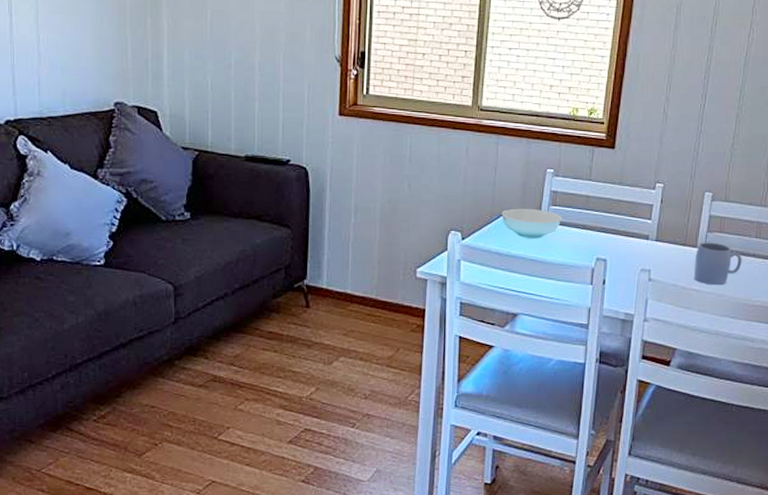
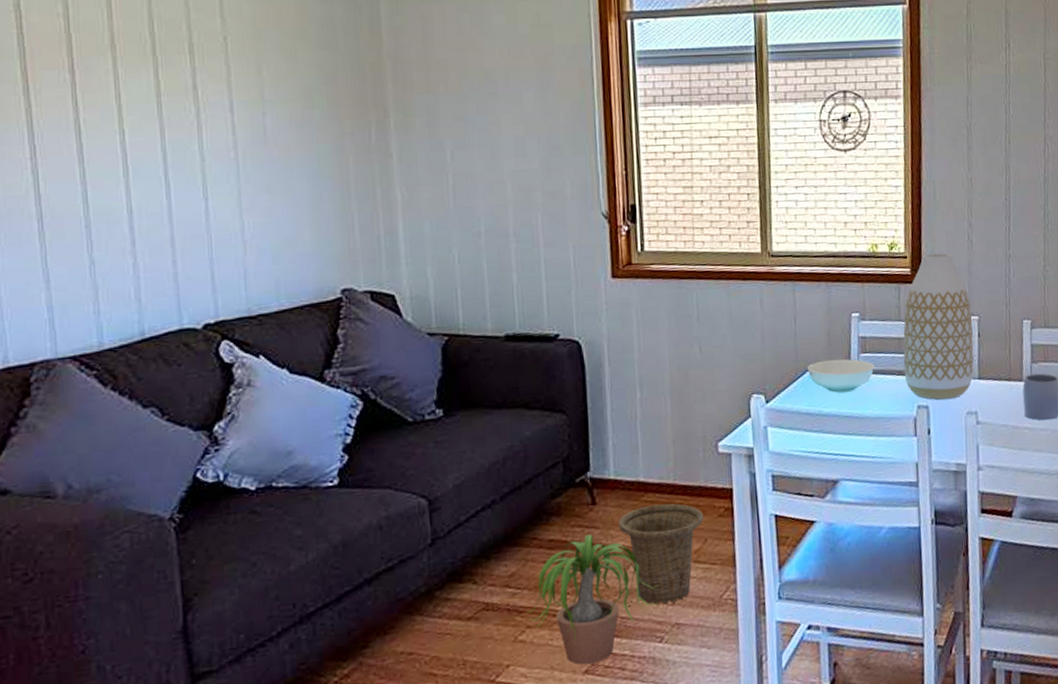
potted plant: none [245,332,357,436] -> present [526,534,661,665]
basket: none [326,314,398,398] -> present [618,503,703,605]
vase: none [588,122,658,256] -> present [903,253,974,400]

